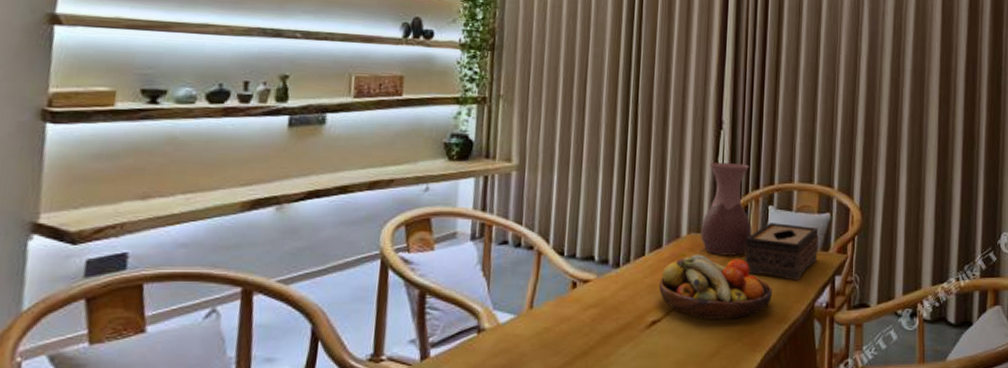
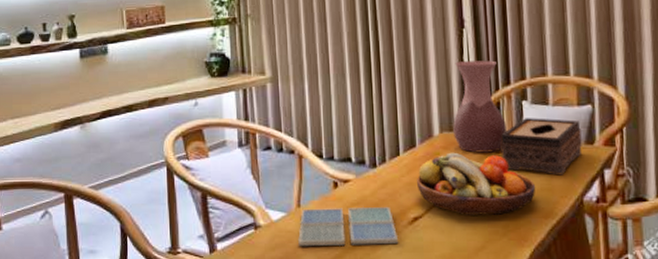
drink coaster: none [525,309,634,353] -> present [298,206,399,247]

